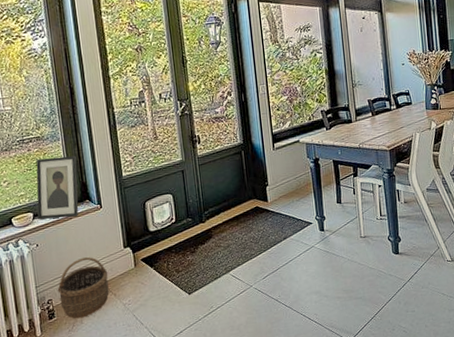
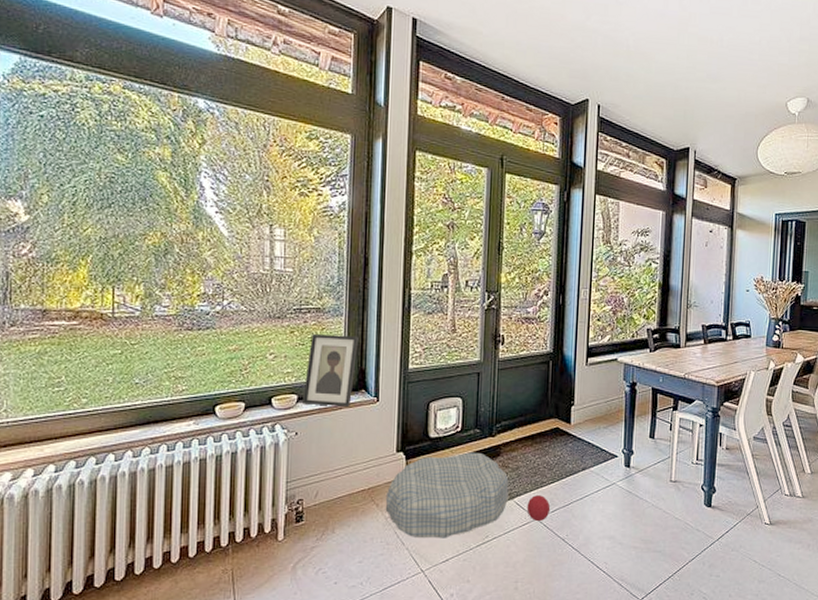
wicker basket: present [57,257,109,319] -> none [311,456,373,527]
dog bed: none [121,237,225,317] -> present [385,452,509,538]
ball: none [241,266,262,288] -> present [526,495,551,521]

